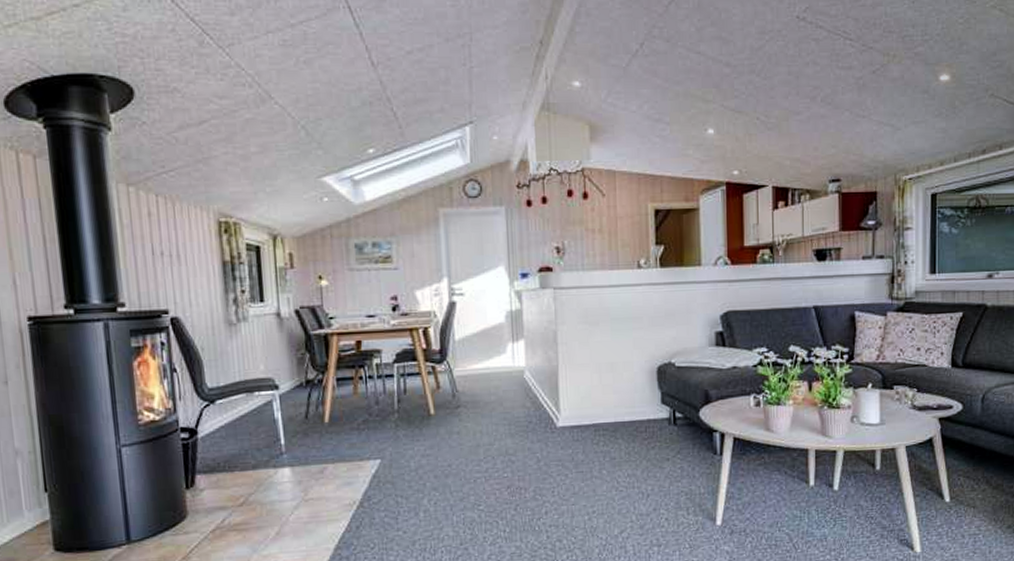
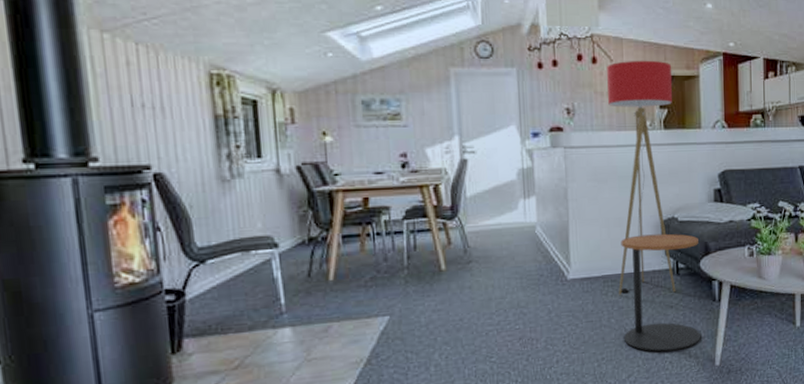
floor lamp: none [599,193,673,445] -> present [607,60,676,295]
side table: none [613,380,701,508] -> present [621,233,701,352]

